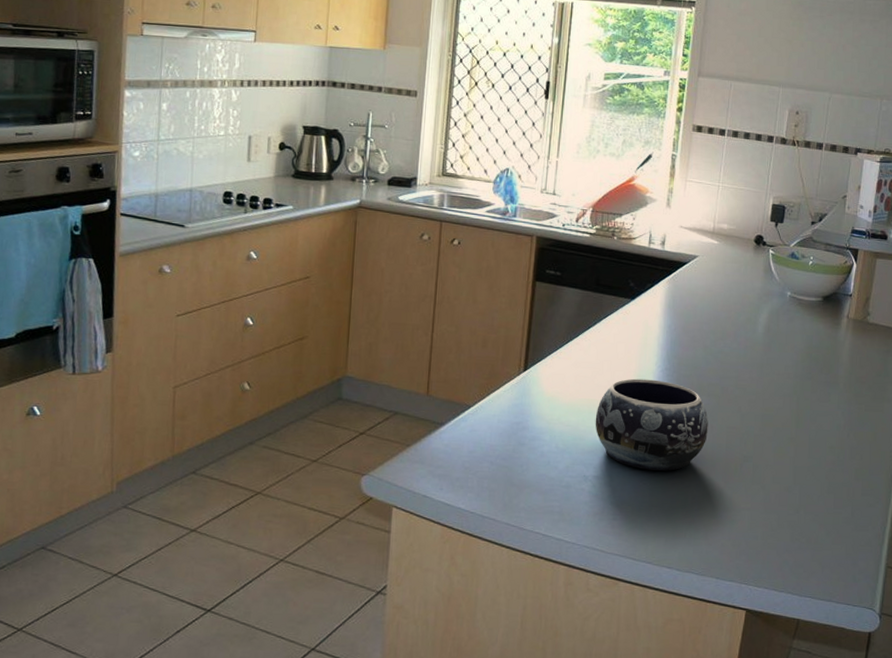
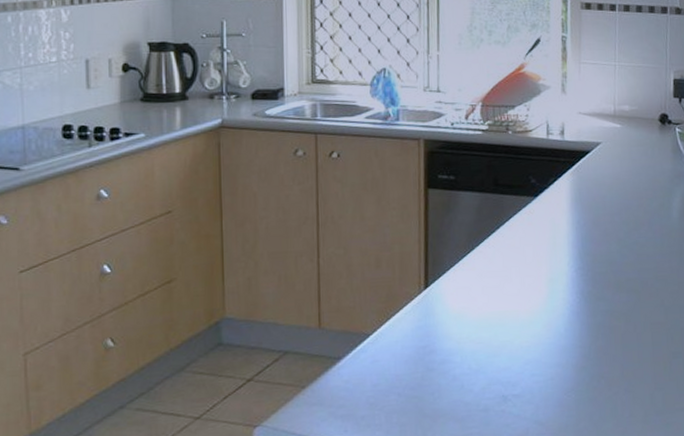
decorative bowl: present [595,378,708,471] -> none [508,281,632,381]

